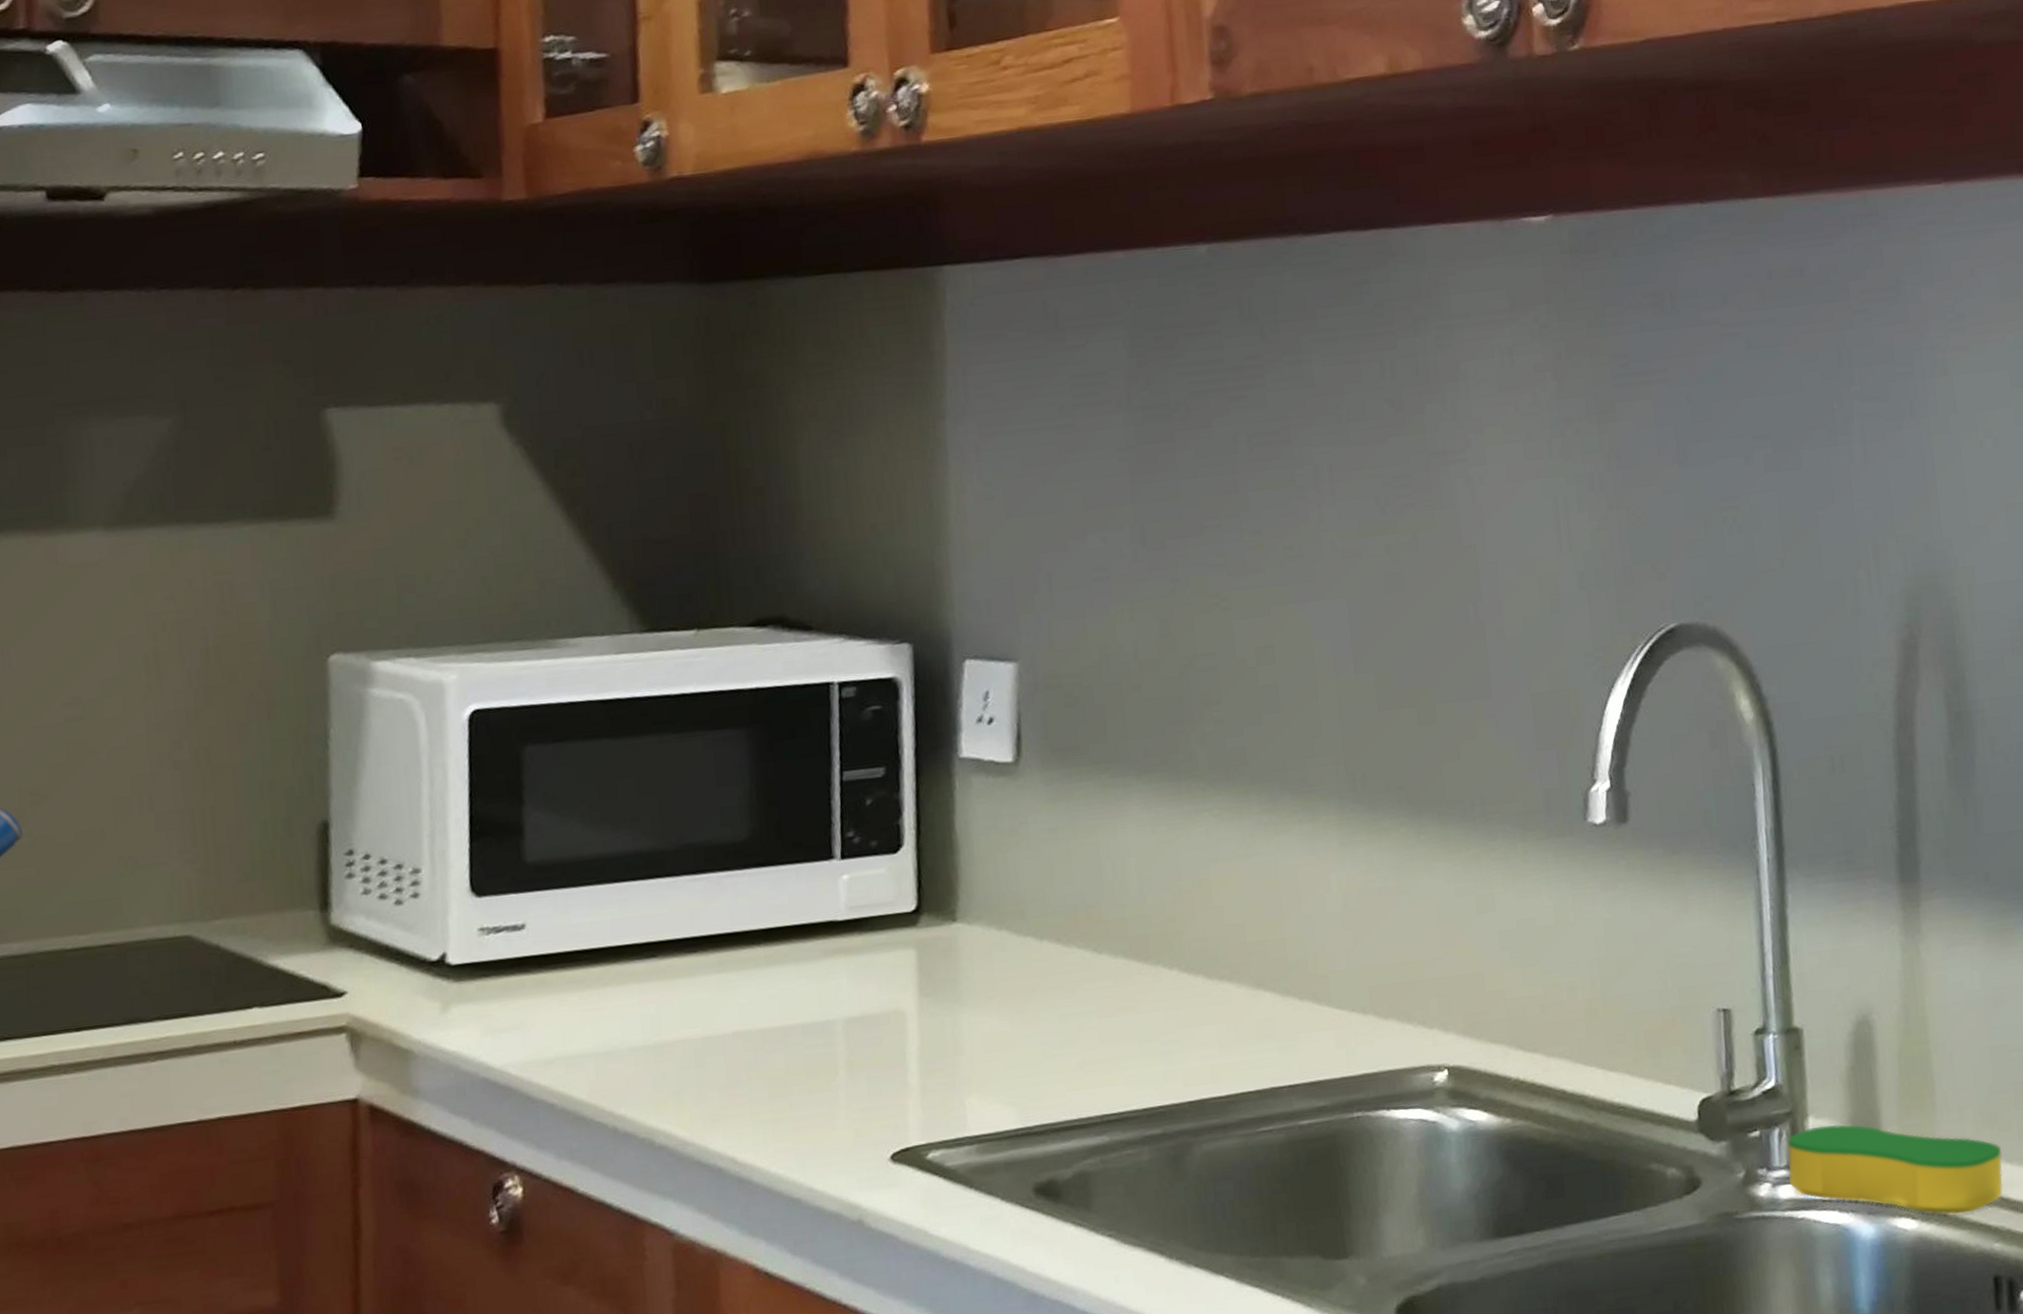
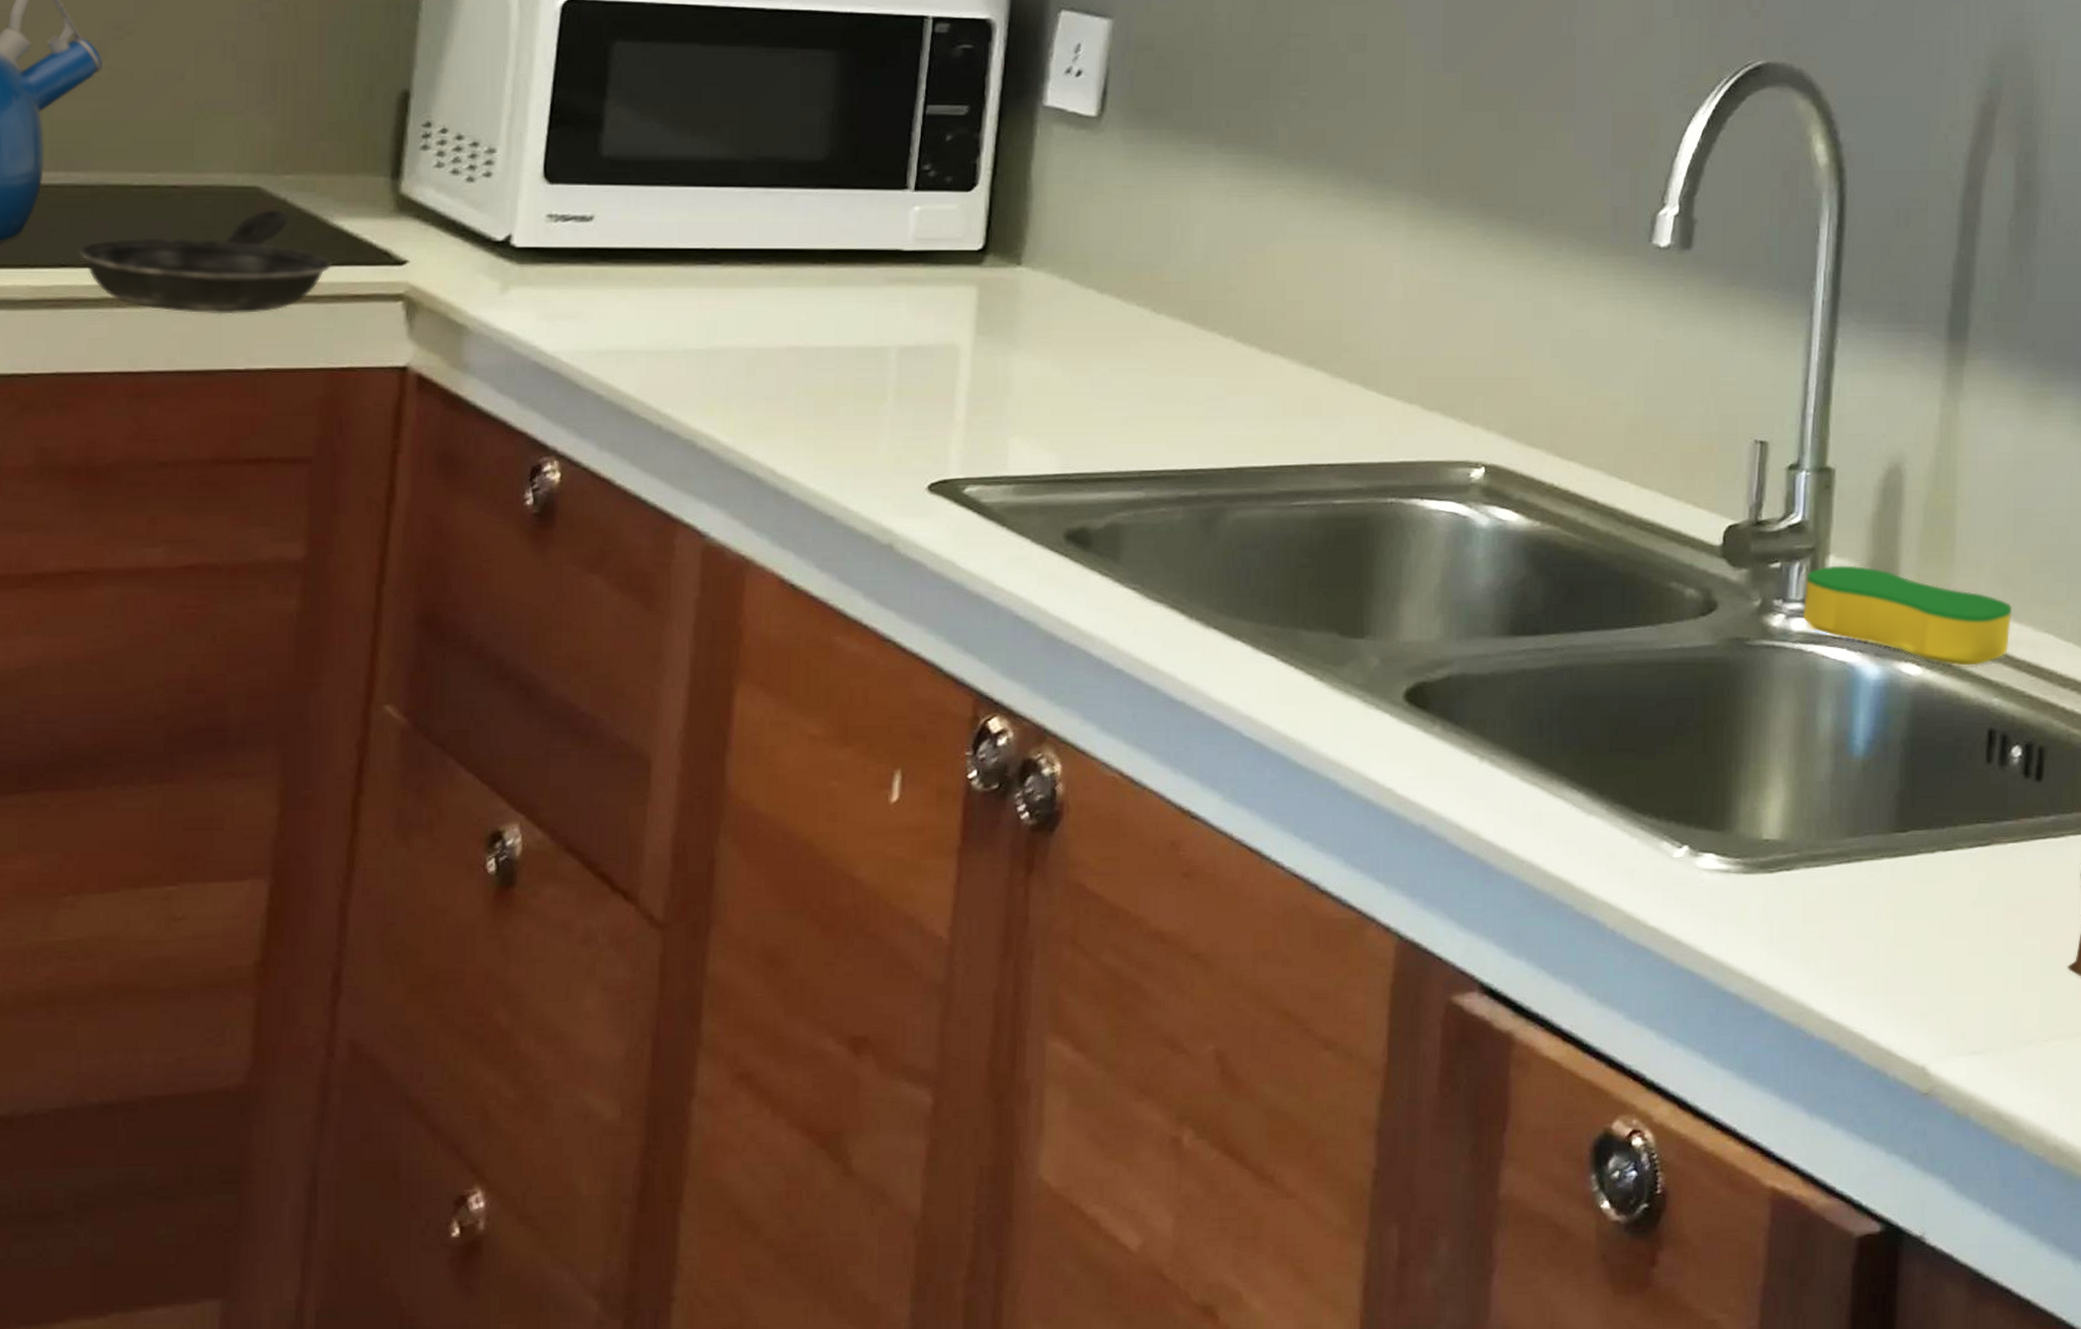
frying pan: none [20,955,271,1072] -> present [79,209,331,315]

